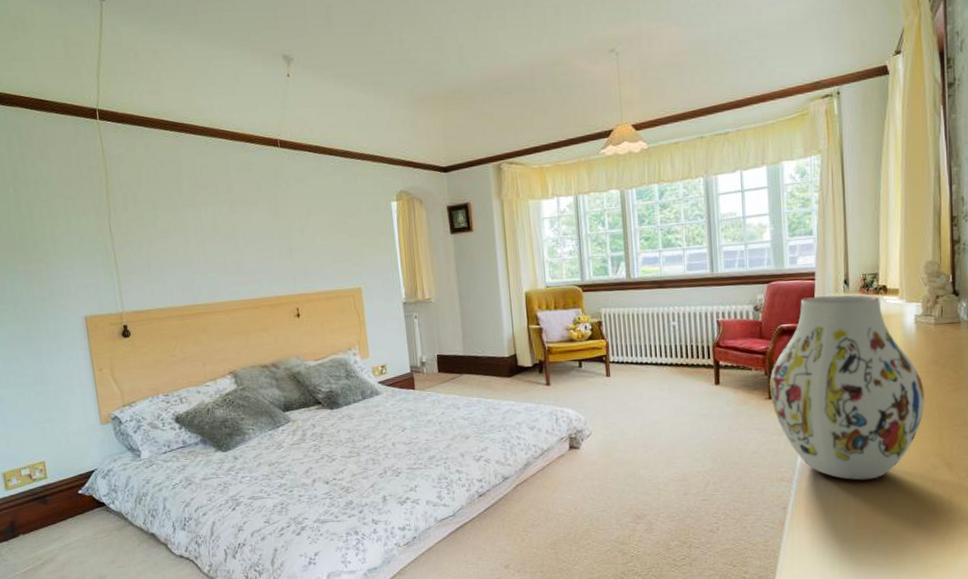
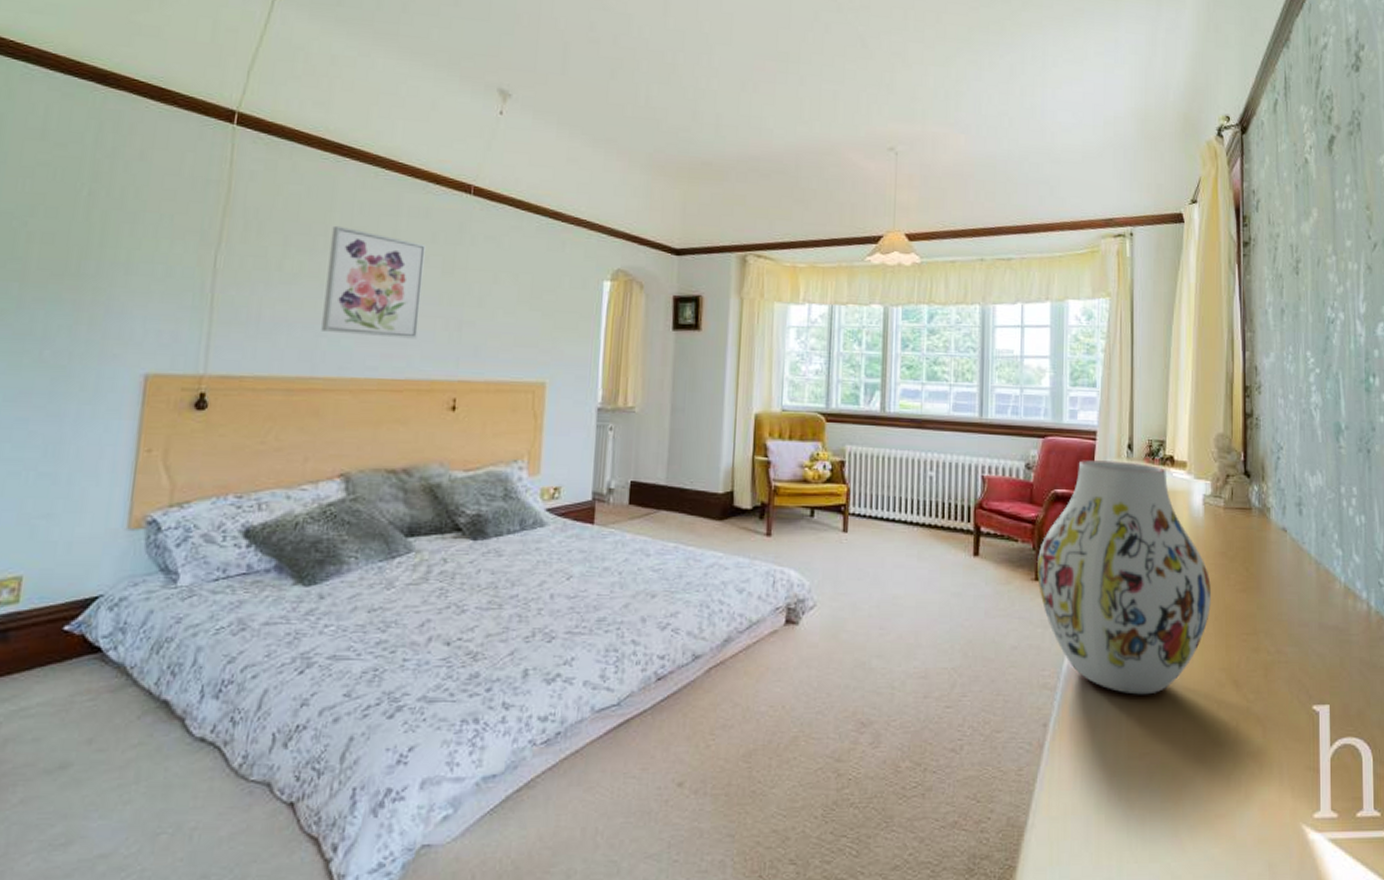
wall art: none [184,187,262,270] -> present [321,225,426,339]

